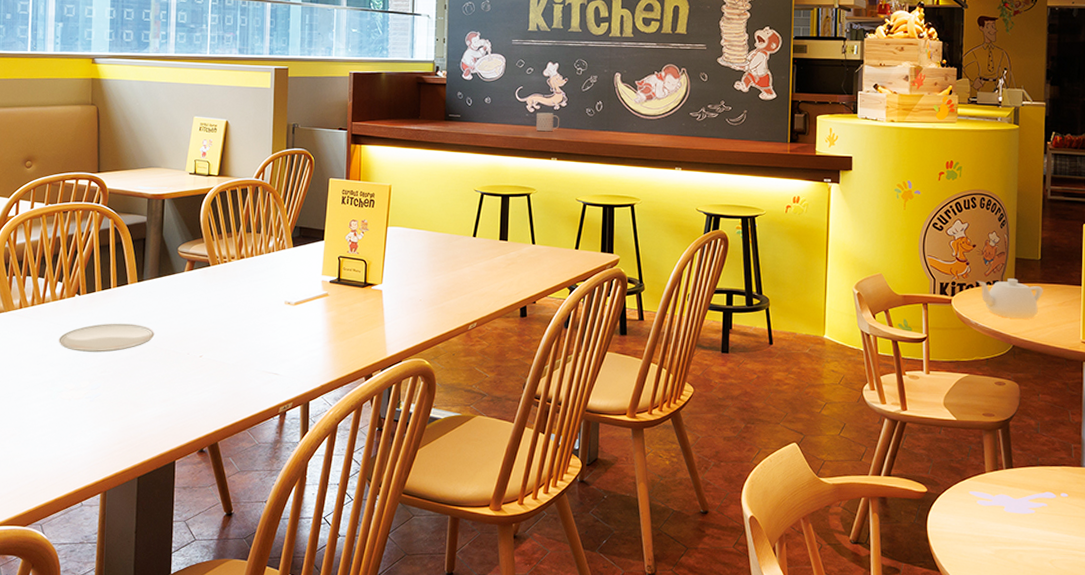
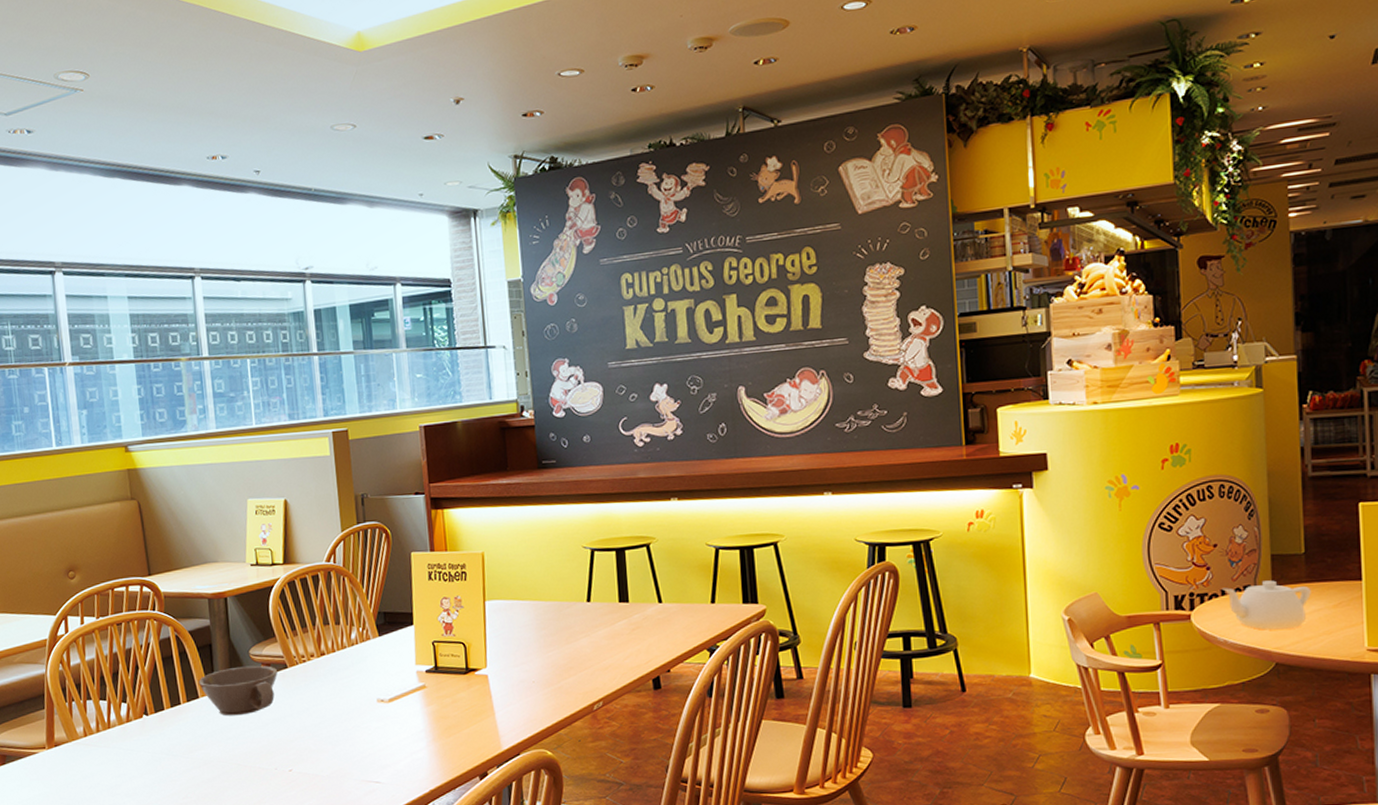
plate: present [58,323,155,353] -> none [131,741,236,778]
cup: none [129,260,201,304] -> present [198,665,278,716]
mug: present [535,112,560,132] -> none [646,444,677,469]

